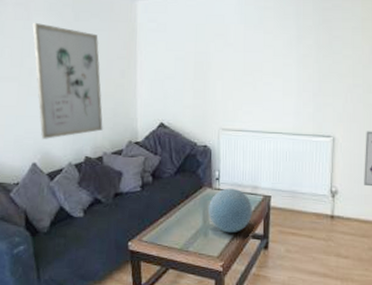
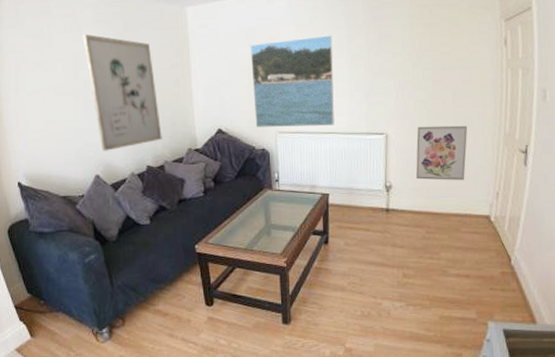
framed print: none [197,34,282,126] -> present [250,35,334,127]
decorative orb: present [208,188,252,233] -> none [270,188,312,231]

